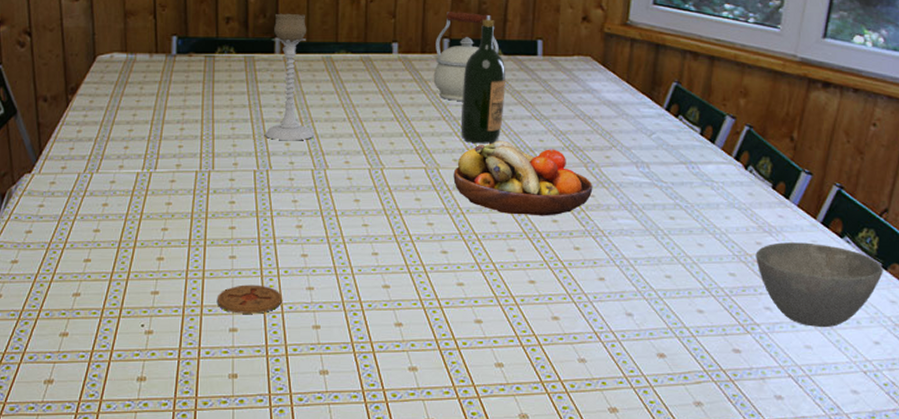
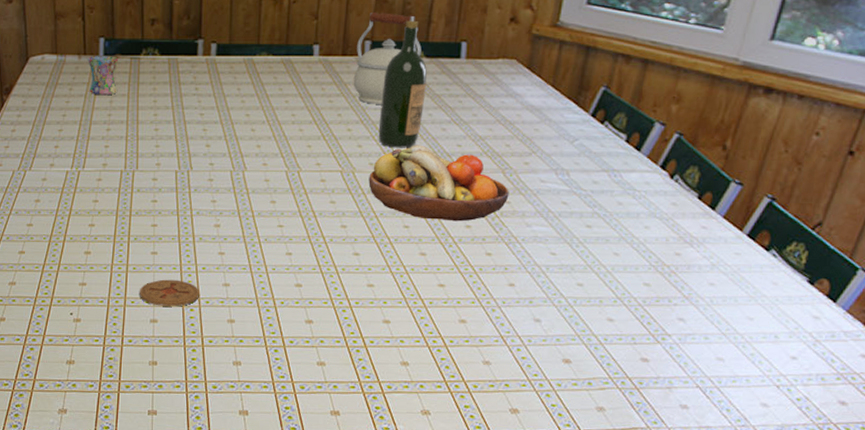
mug: none [158,54,193,94] -> present [86,56,119,96]
candle holder: present [264,13,315,141] -> none [186,15,235,143]
bowl: present [755,242,884,328] -> none [673,254,811,341]

